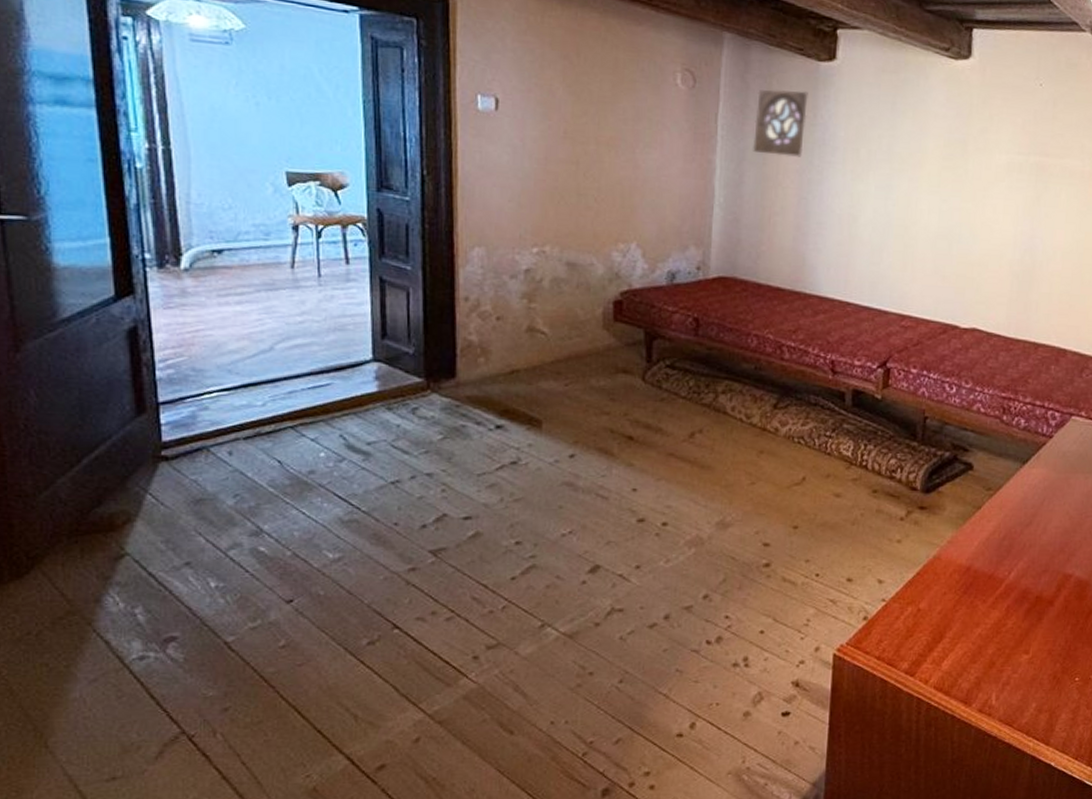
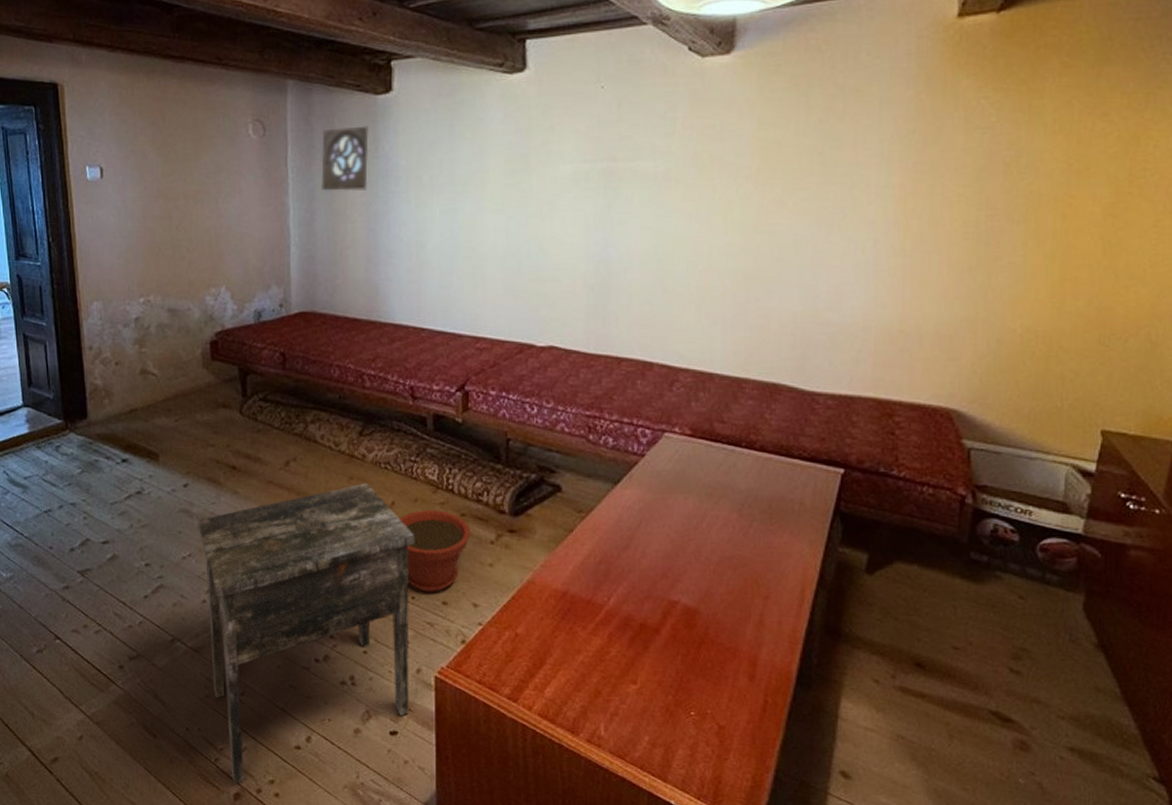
side table: none [583,458,824,779] -> present [198,483,415,784]
plant pot: none [808,486,881,569] -> present [399,510,470,592]

